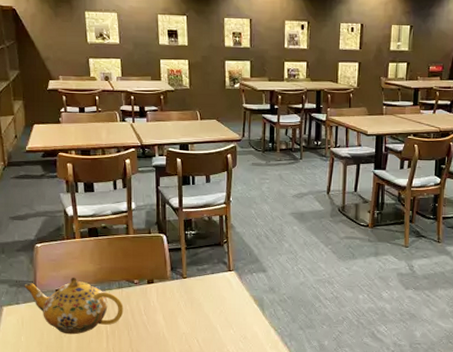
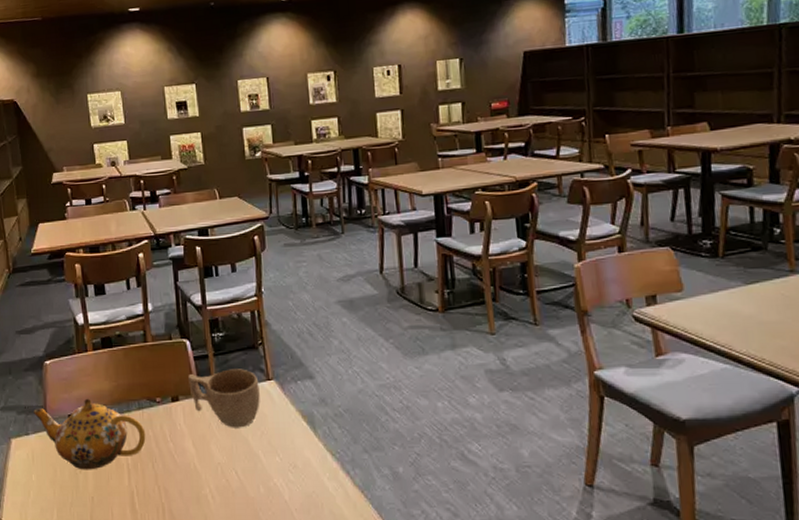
cup: none [163,260,222,307] -> present [188,369,260,428]

